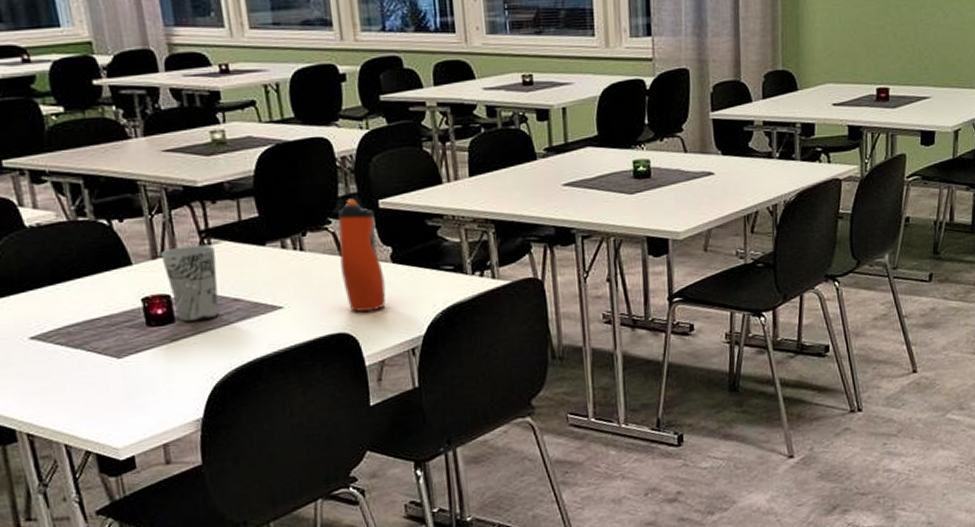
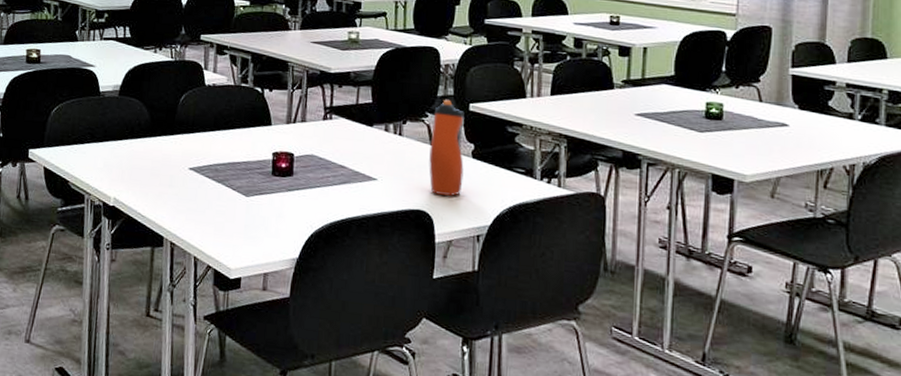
cup: present [161,245,219,322] -> none [293,117,333,179]

